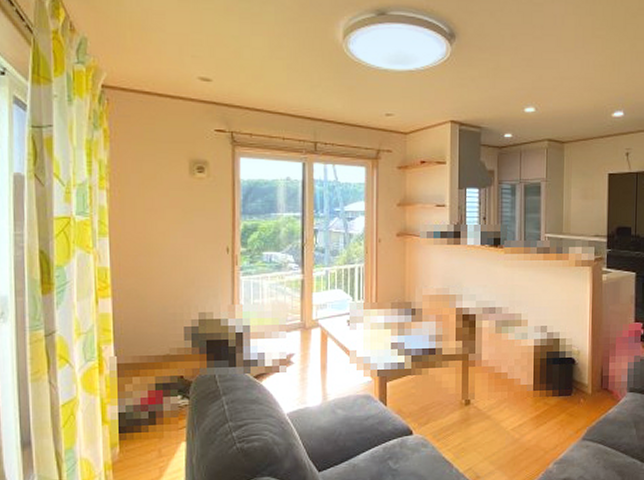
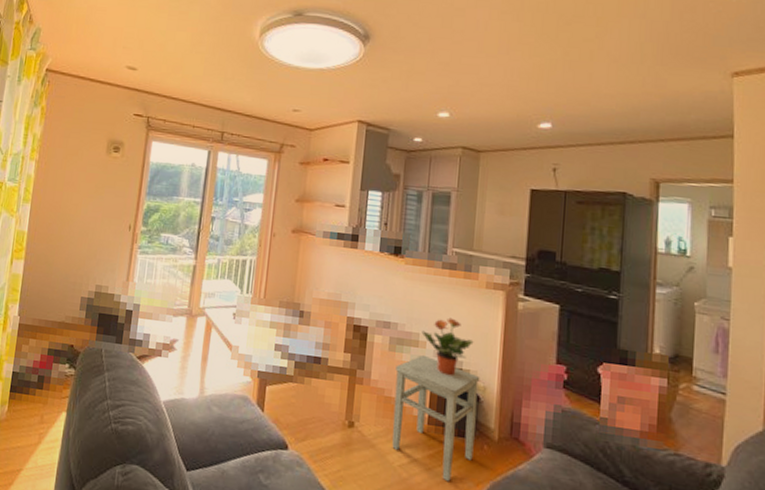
stool: none [503,331,575,435] -> present [392,354,480,482]
potted plant: none [523,296,568,347] -> present [421,317,474,376]

